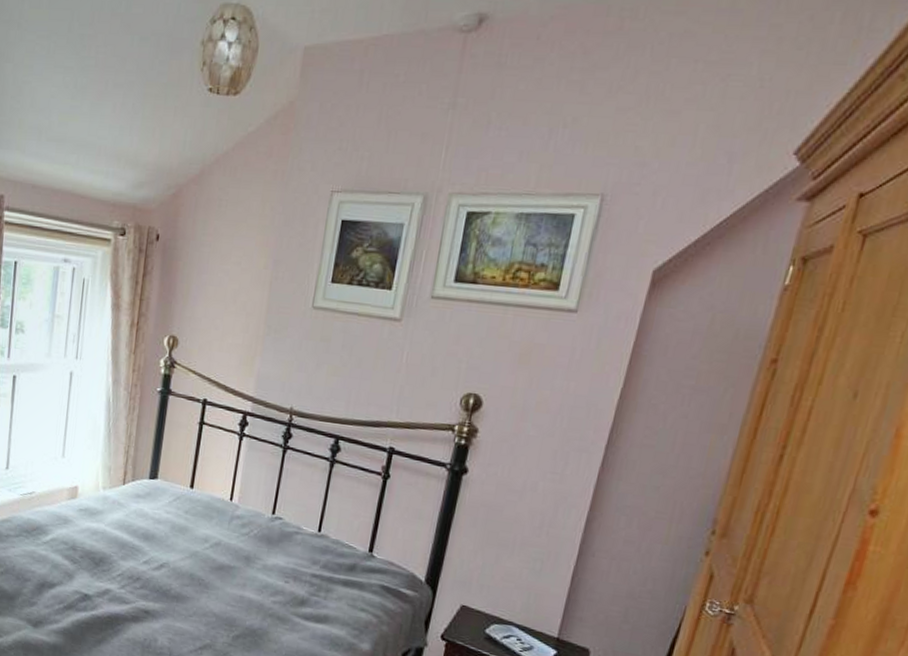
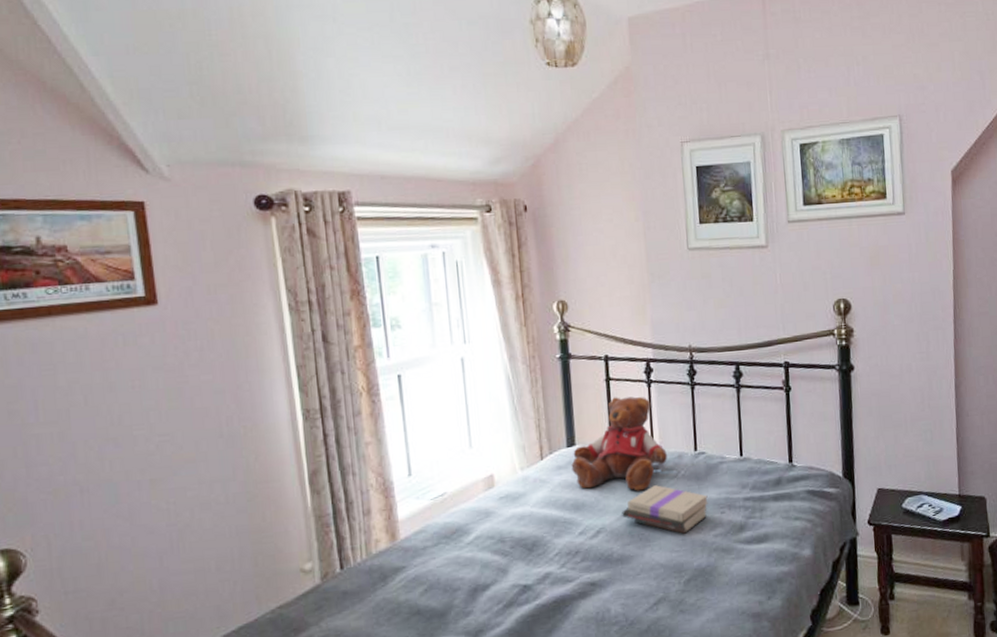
teddy bear: none [149,441,245,539] -> present [571,396,668,491]
books: none [187,537,275,592] -> present [622,485,708,534]

